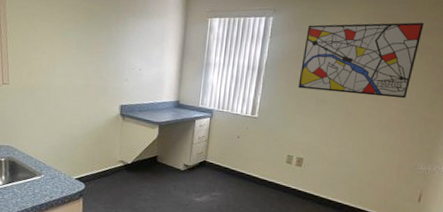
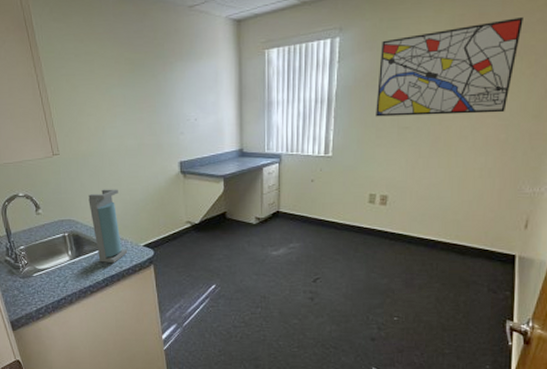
soap dispenser: none [29,121,60,193] -> present [88,189,128,264]

